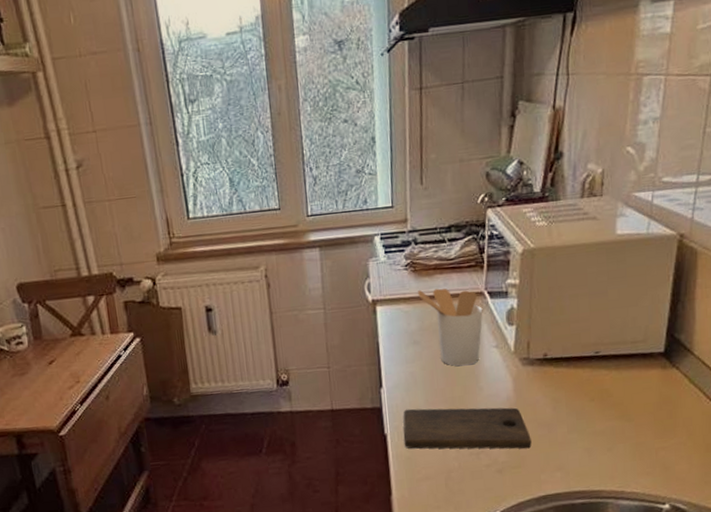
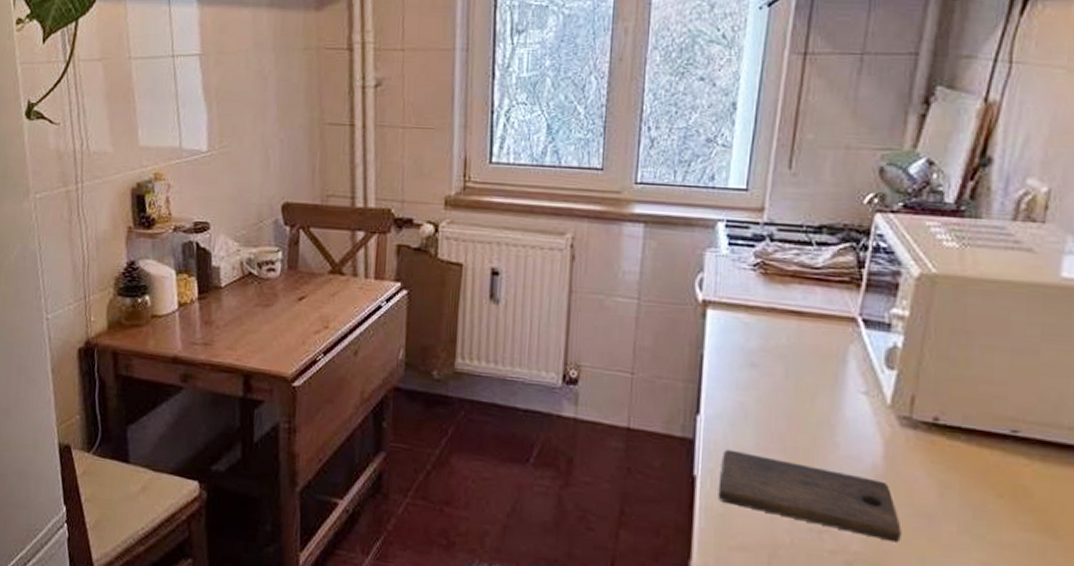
utensil holder: present [418,288,483,367] -> none [765,298,853,410]

